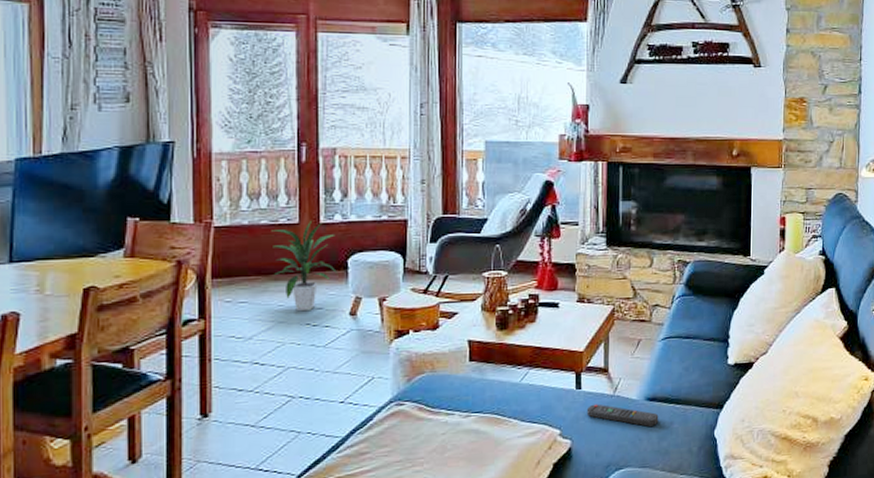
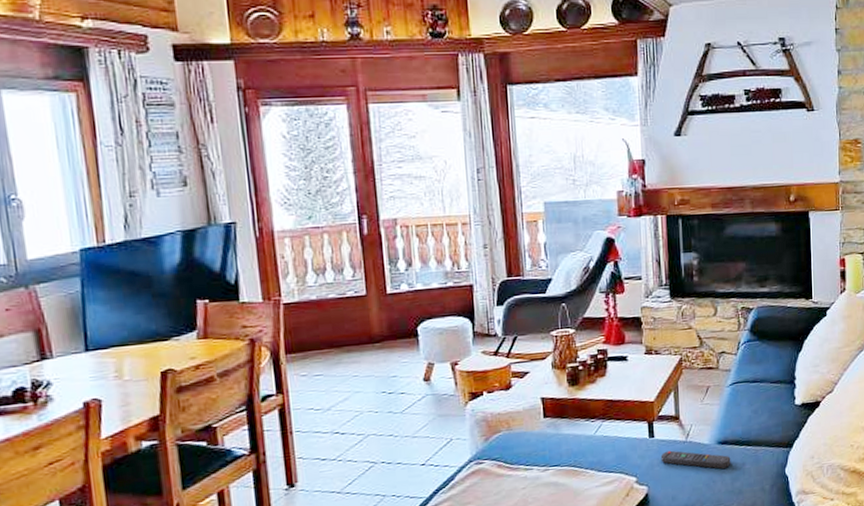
indoor plant: present [271,220,339,310] -> none [339,291,410,380]

